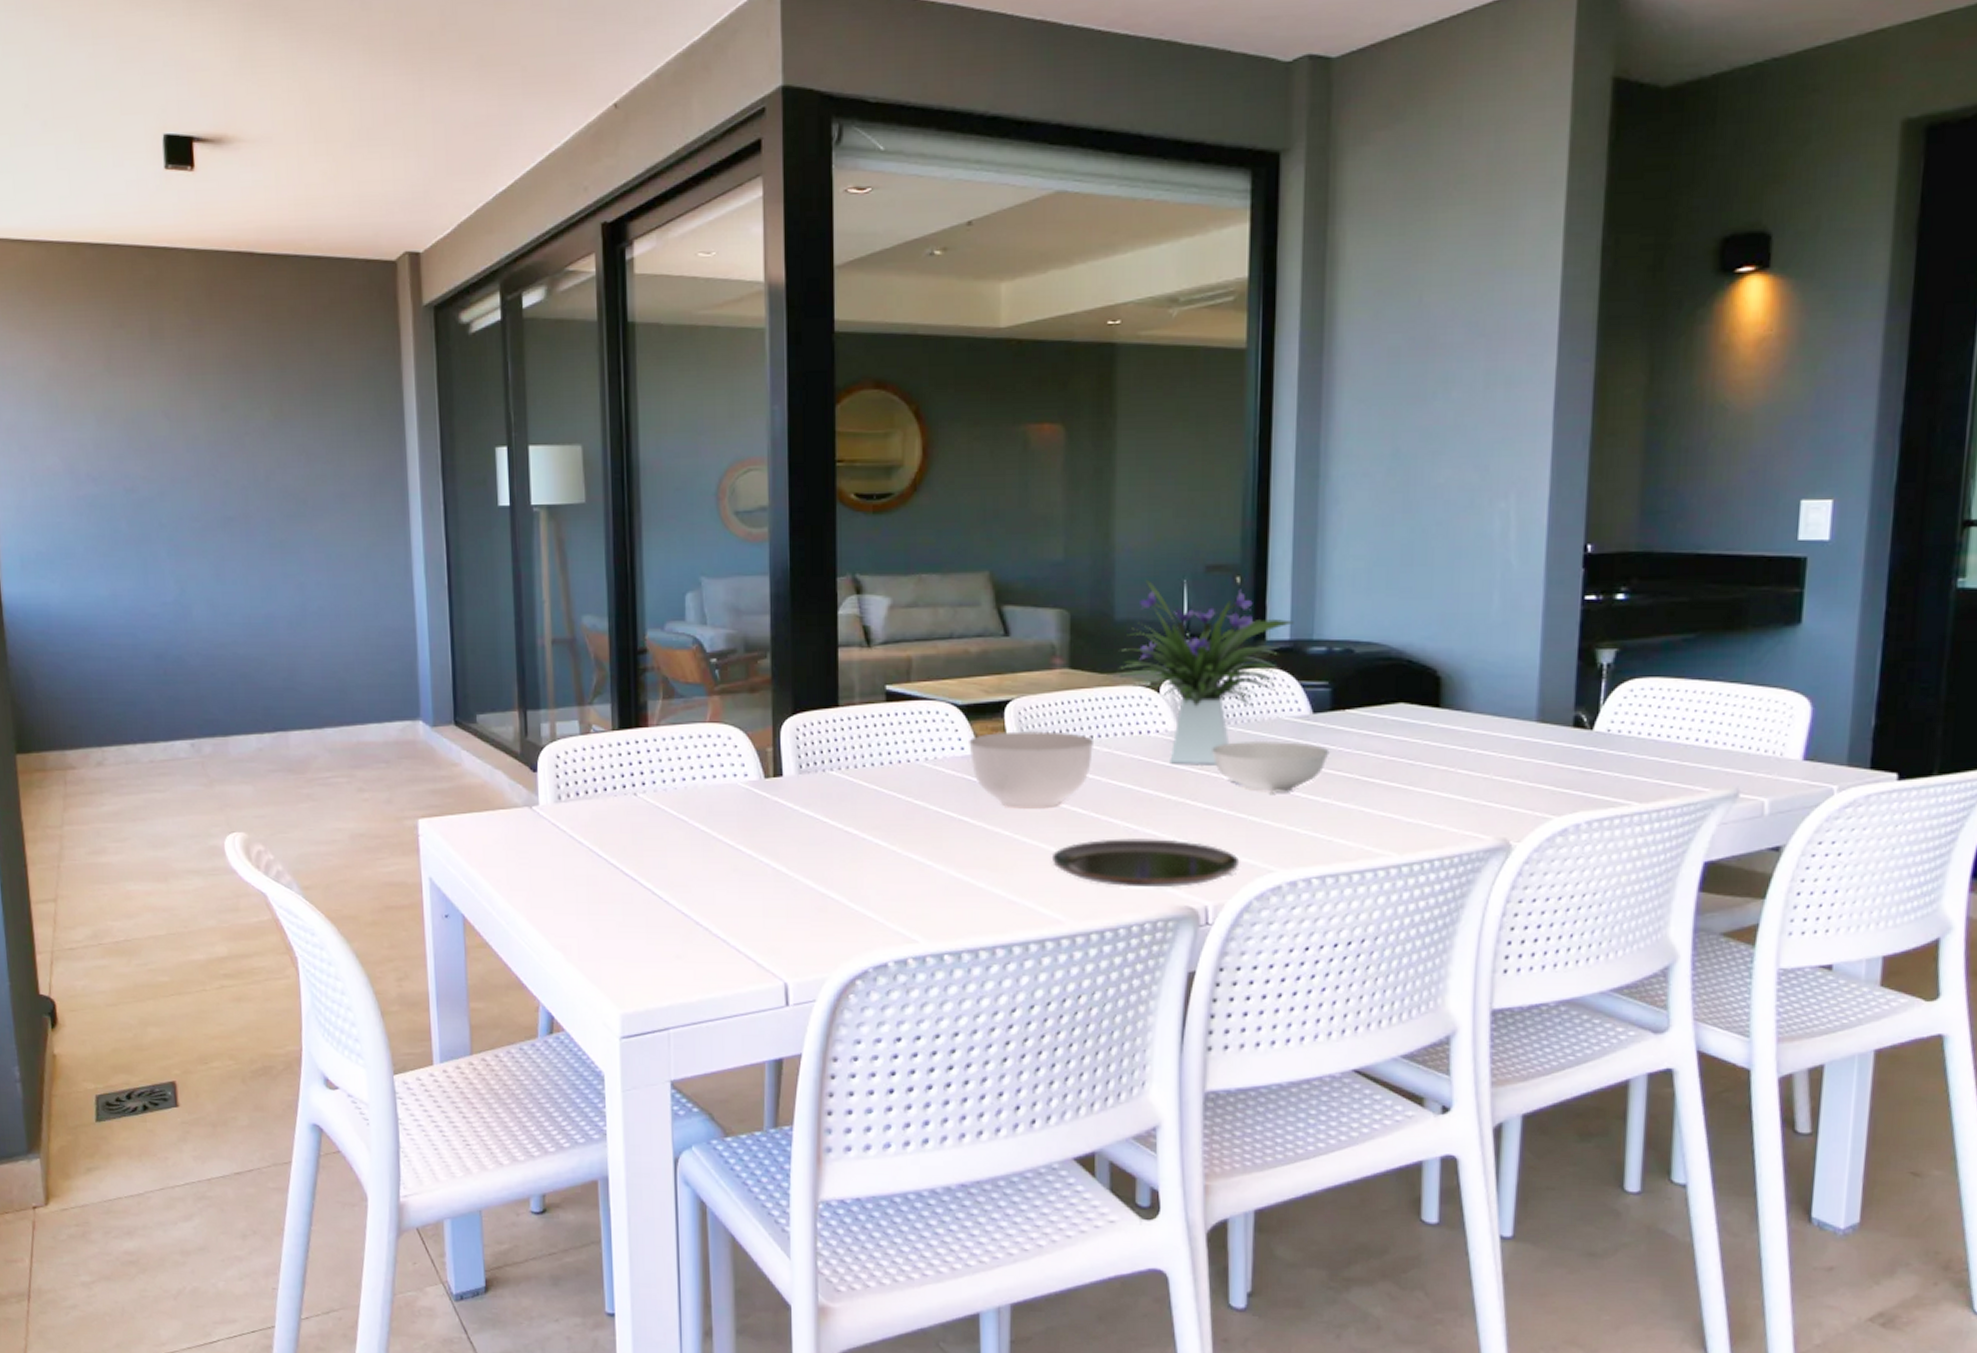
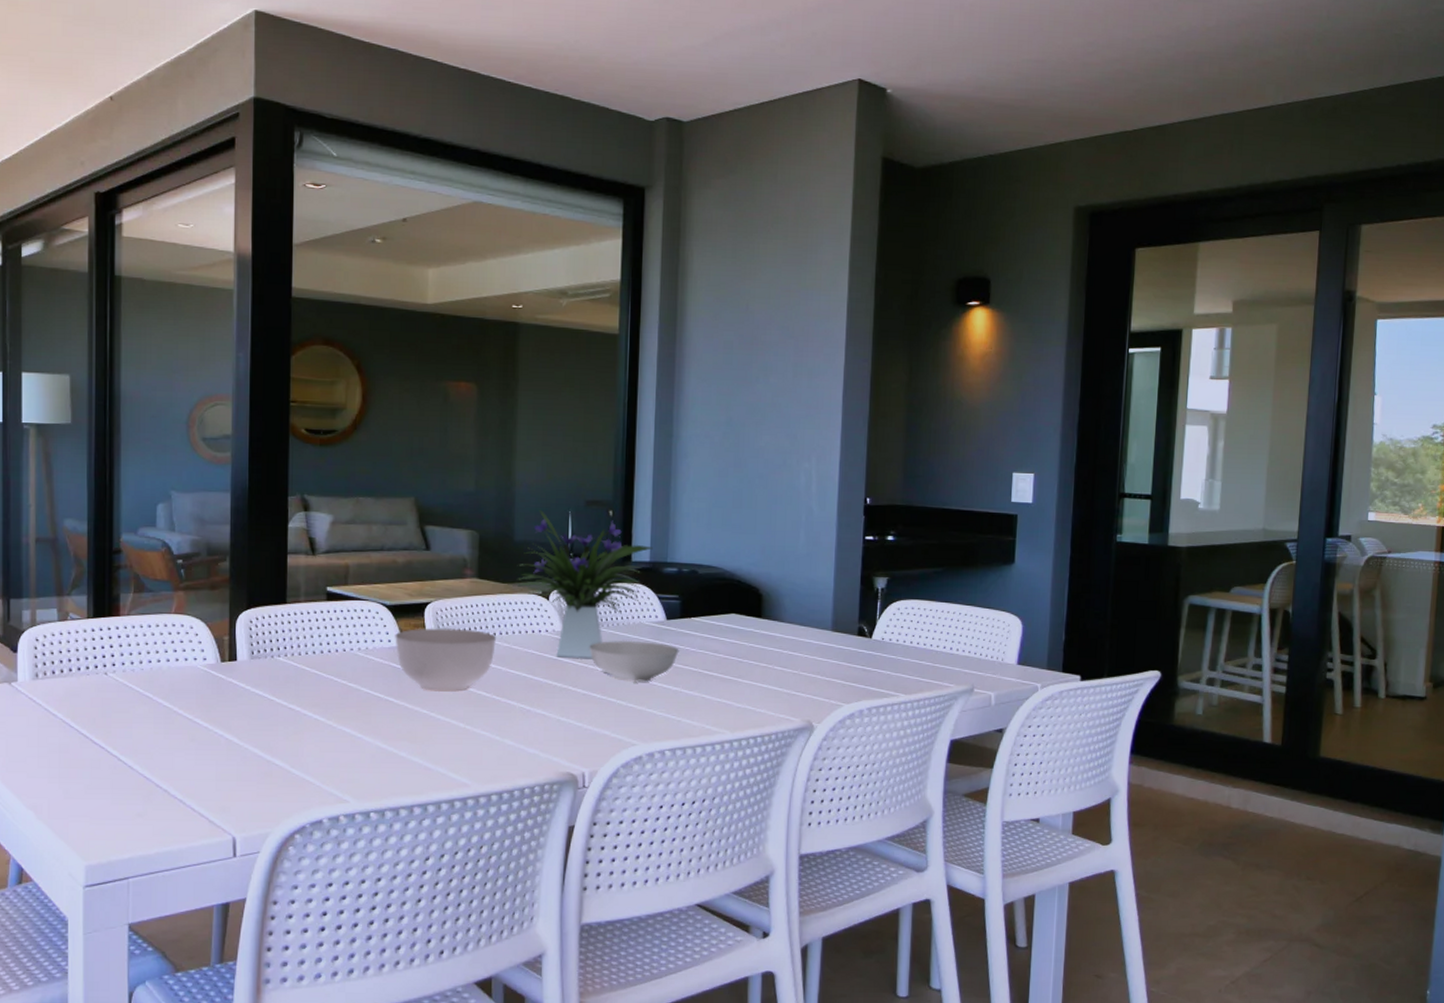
plate: present [1051,838,1240,888] -> none [460,717,610,758]

